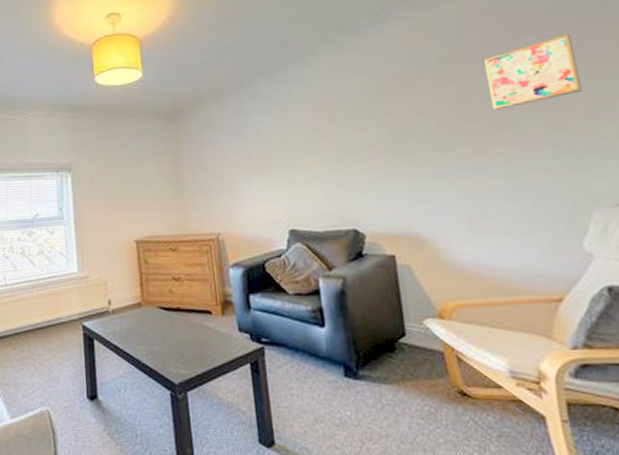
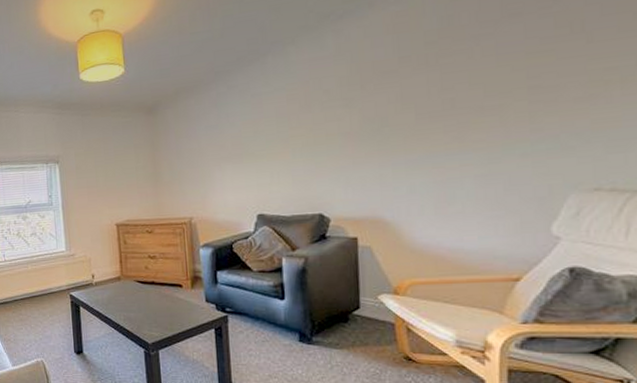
wall art: present [483,33,583,110] -> none [473,10,580,96]

